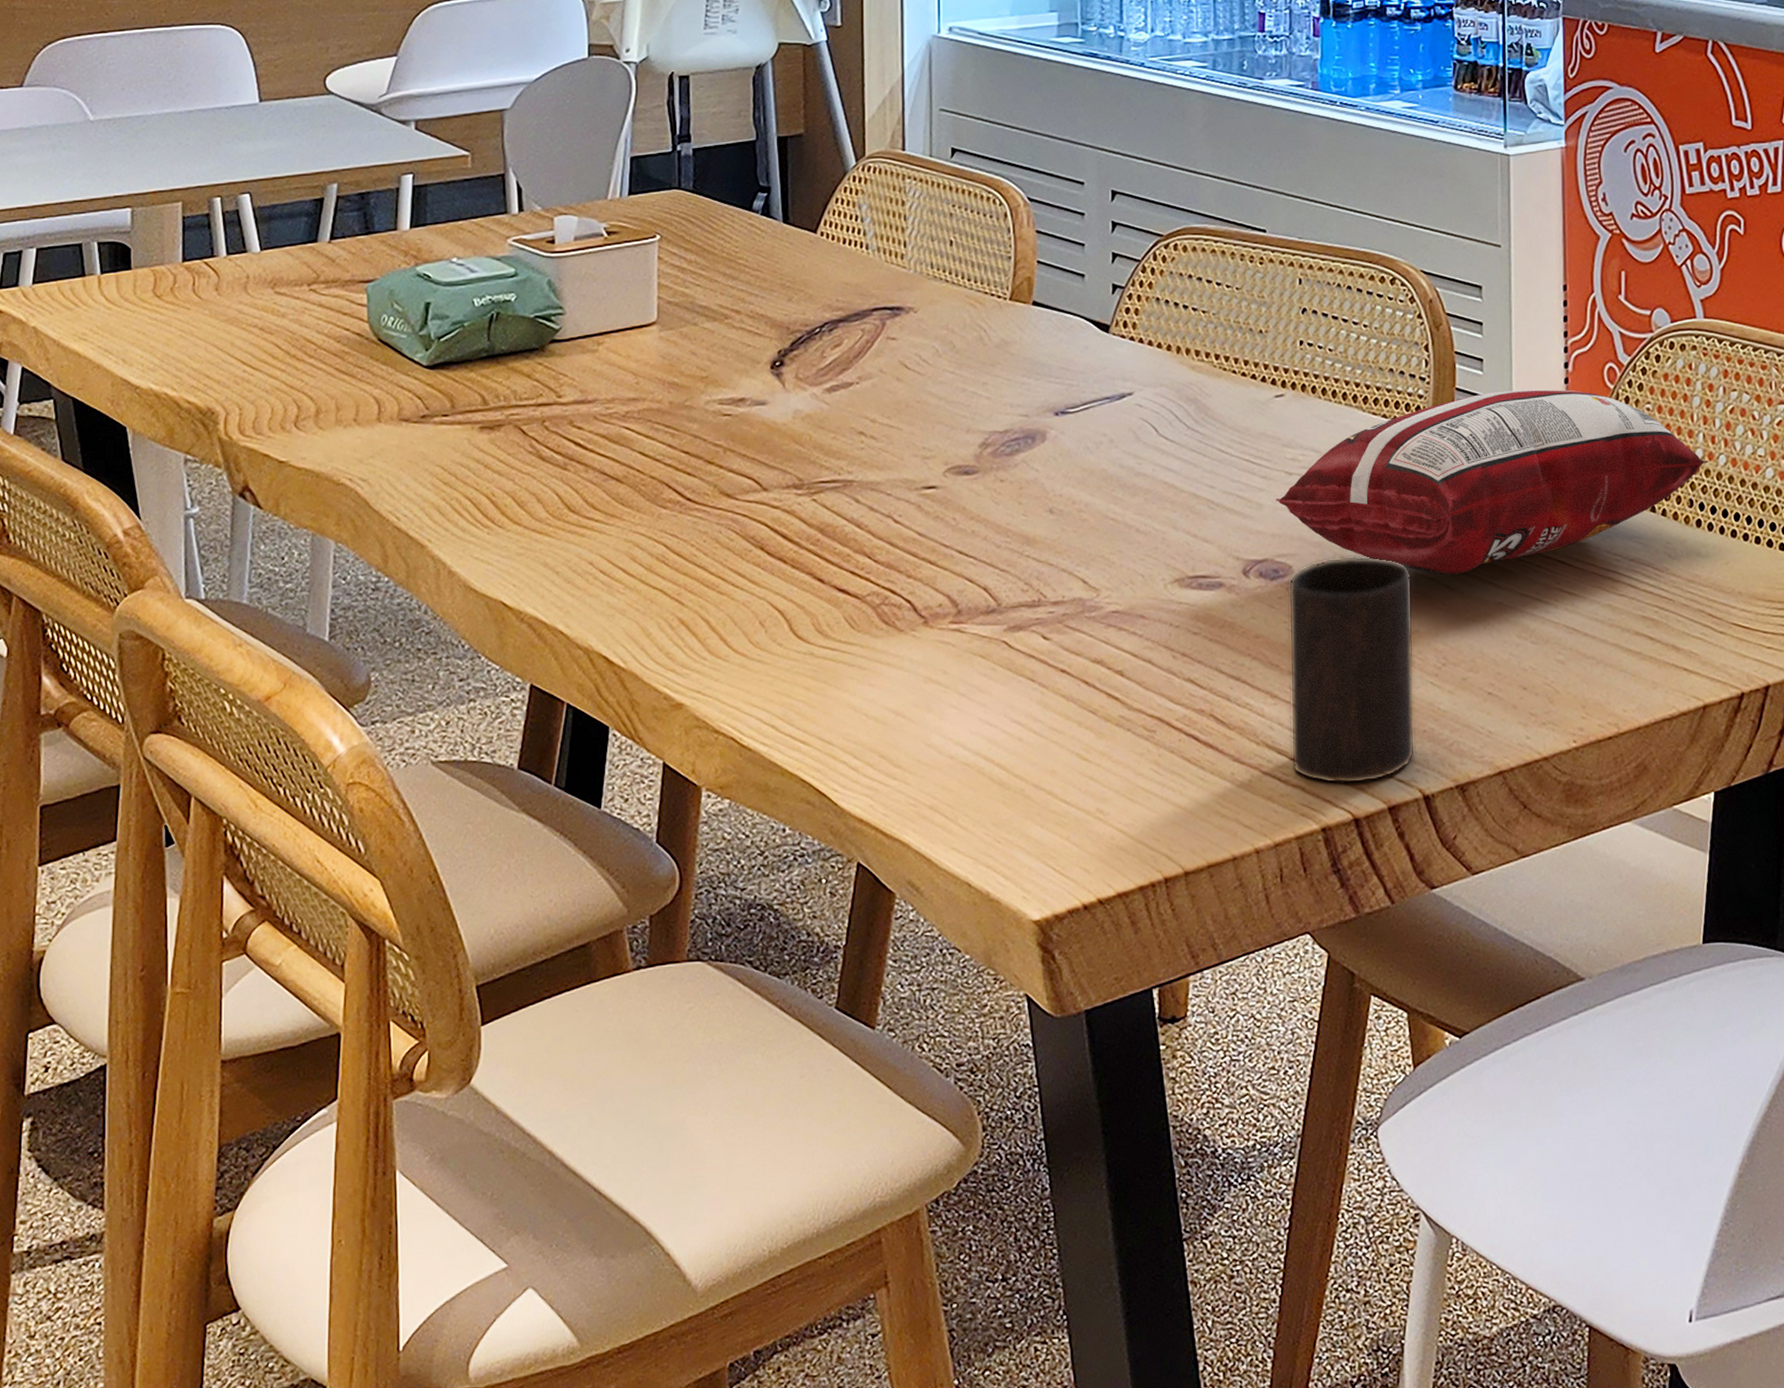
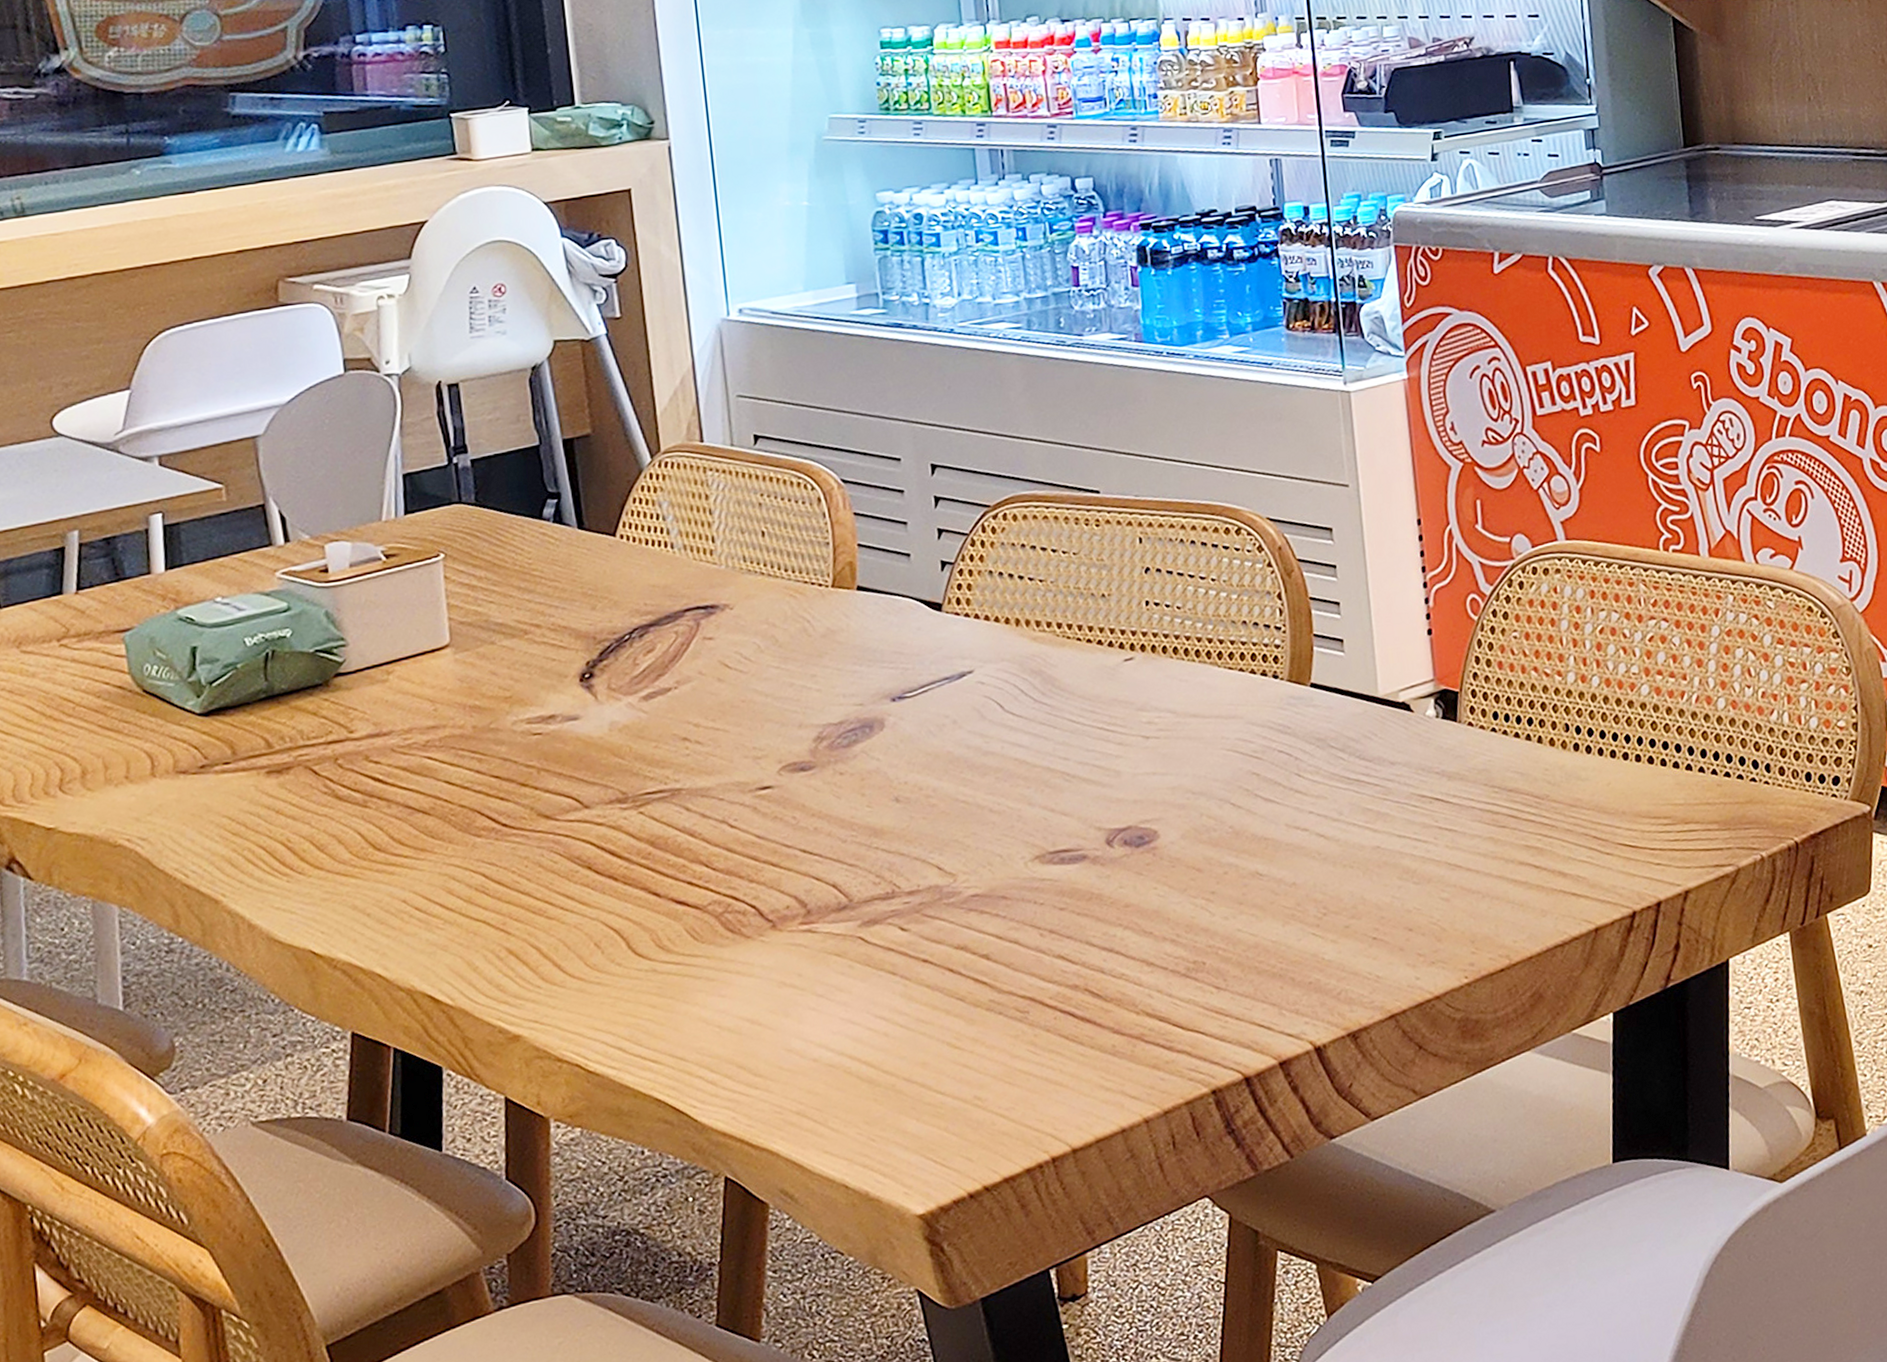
snack bag: present [1276,389,1709,575] -> none [1134,625,1582,825]
cup: present [1288,555,1415,784] -> none [1154,814,1303,1046]

